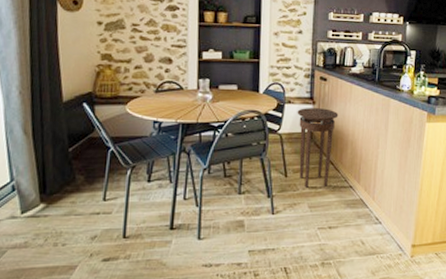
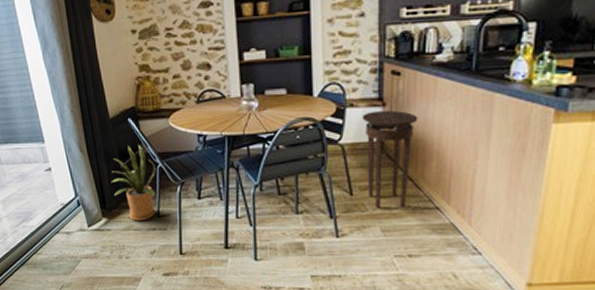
house plant: none [55,128,107,206] -> present [111,144,156,222]

